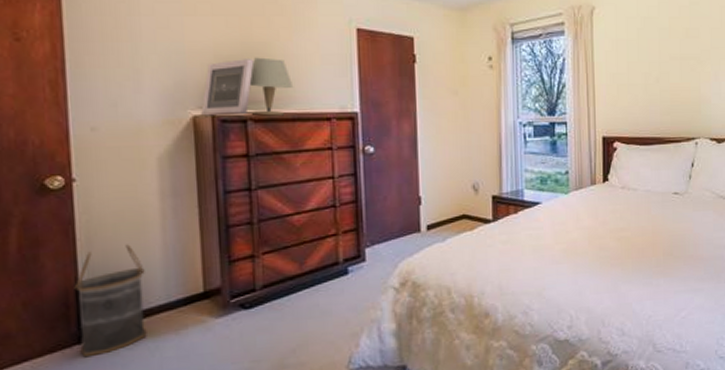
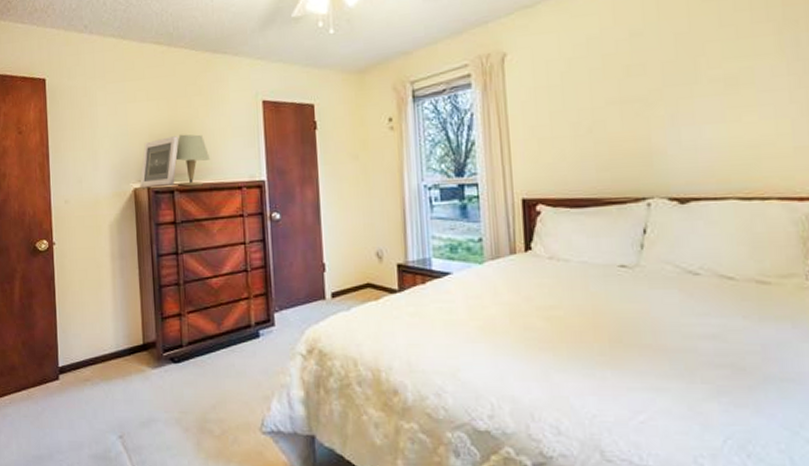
basket: present [74,244,147,358] -> none [54,298,103,392]

